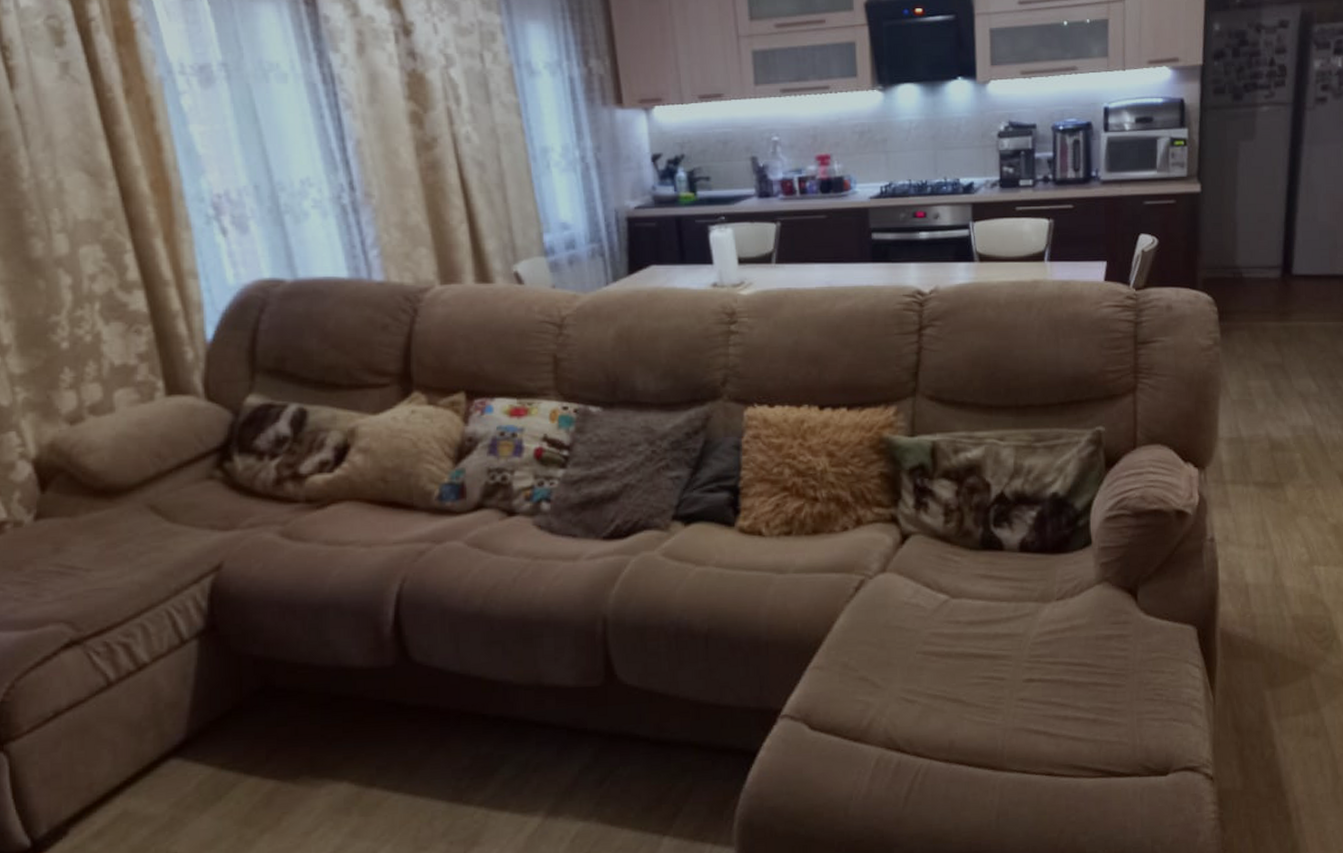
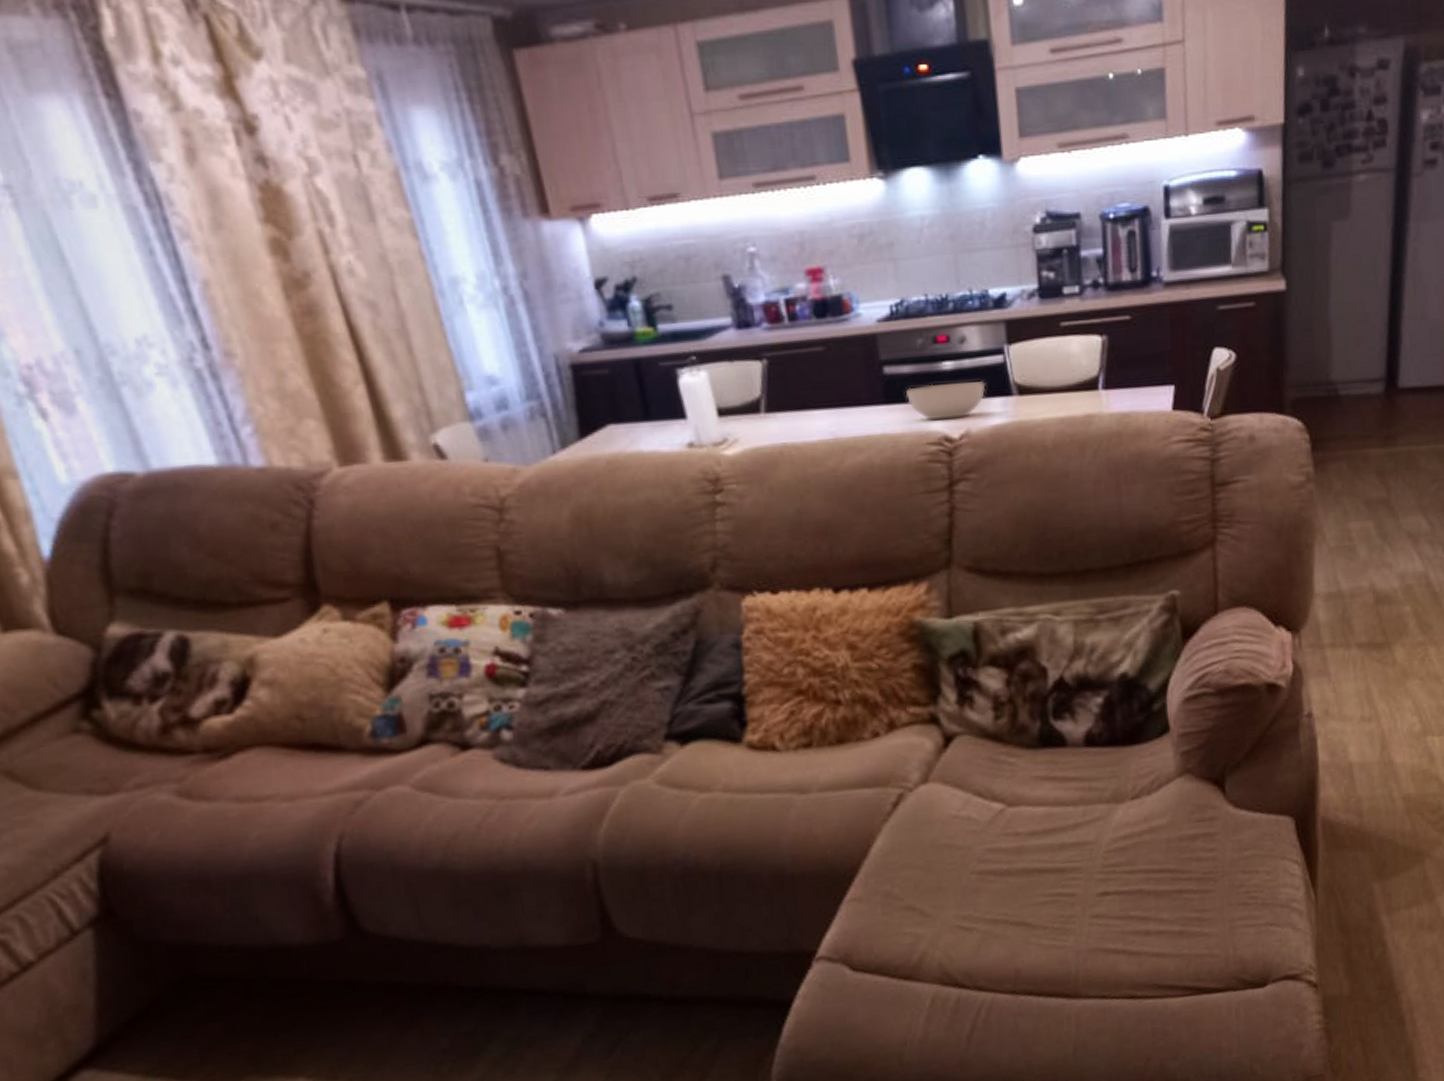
bowl: none [889,249,953,278] -> present [906,381,986,421]

